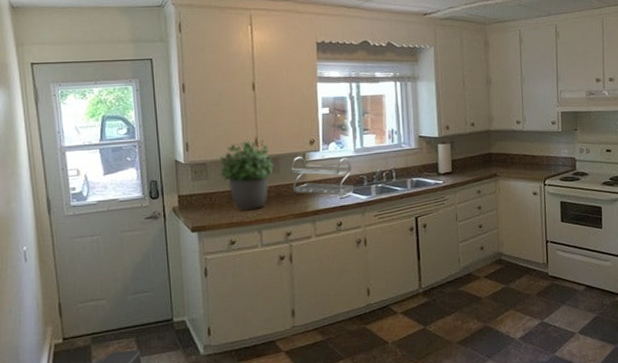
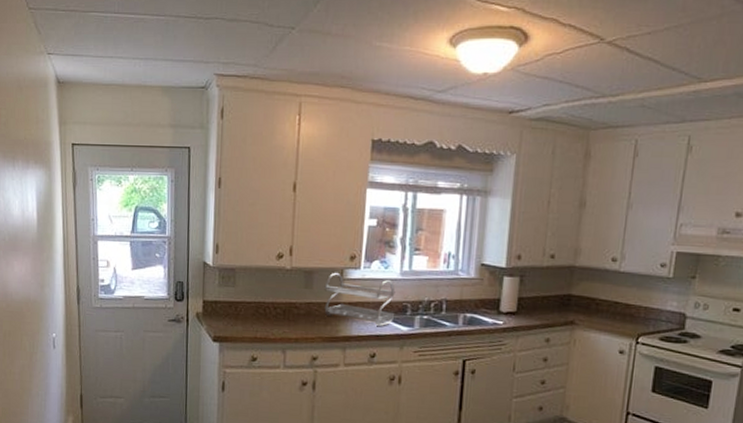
potted plant: present [219,140,274,210] -> none [247,248,307,327]

